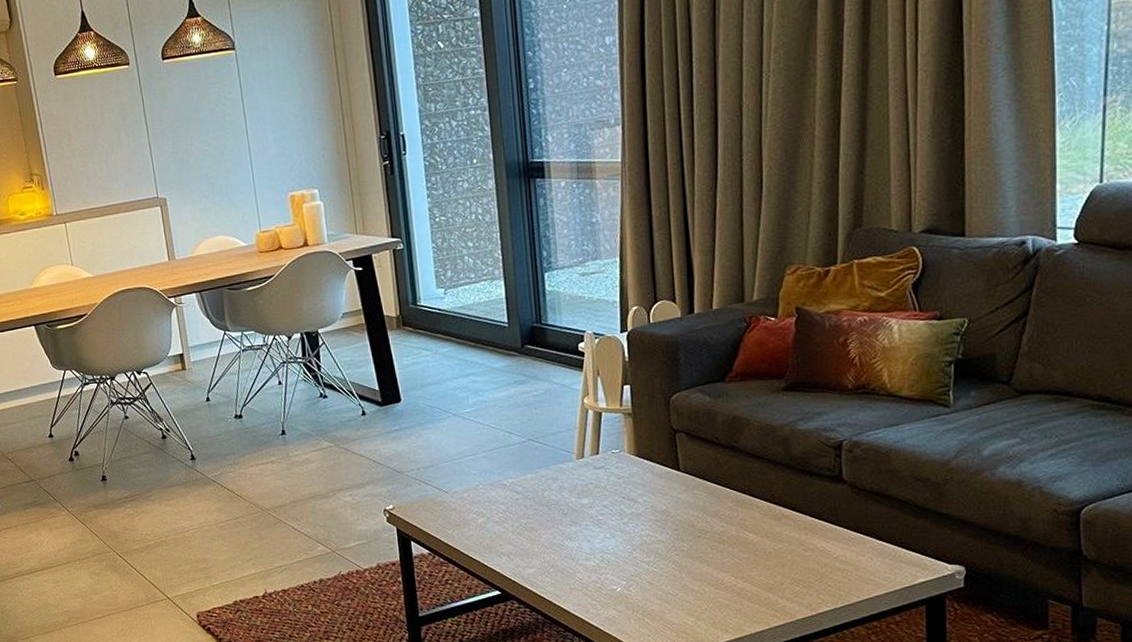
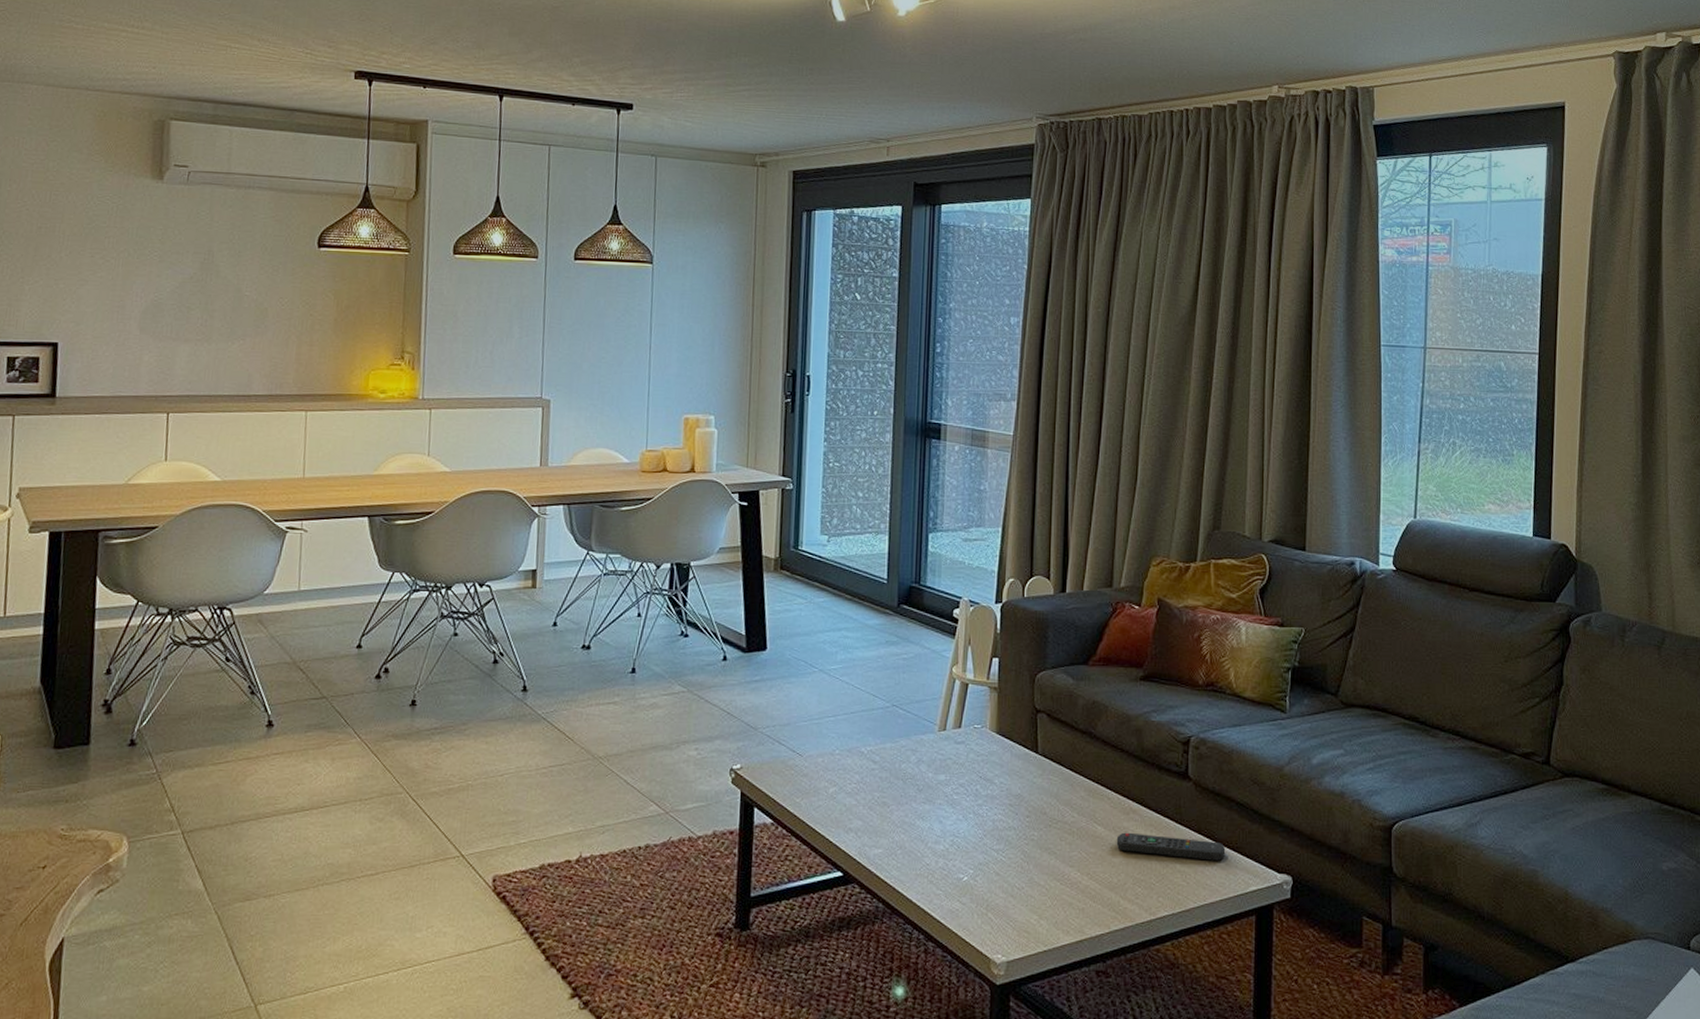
remote control: none [769,536,889,558] -> present [1116,832,1226,861]

